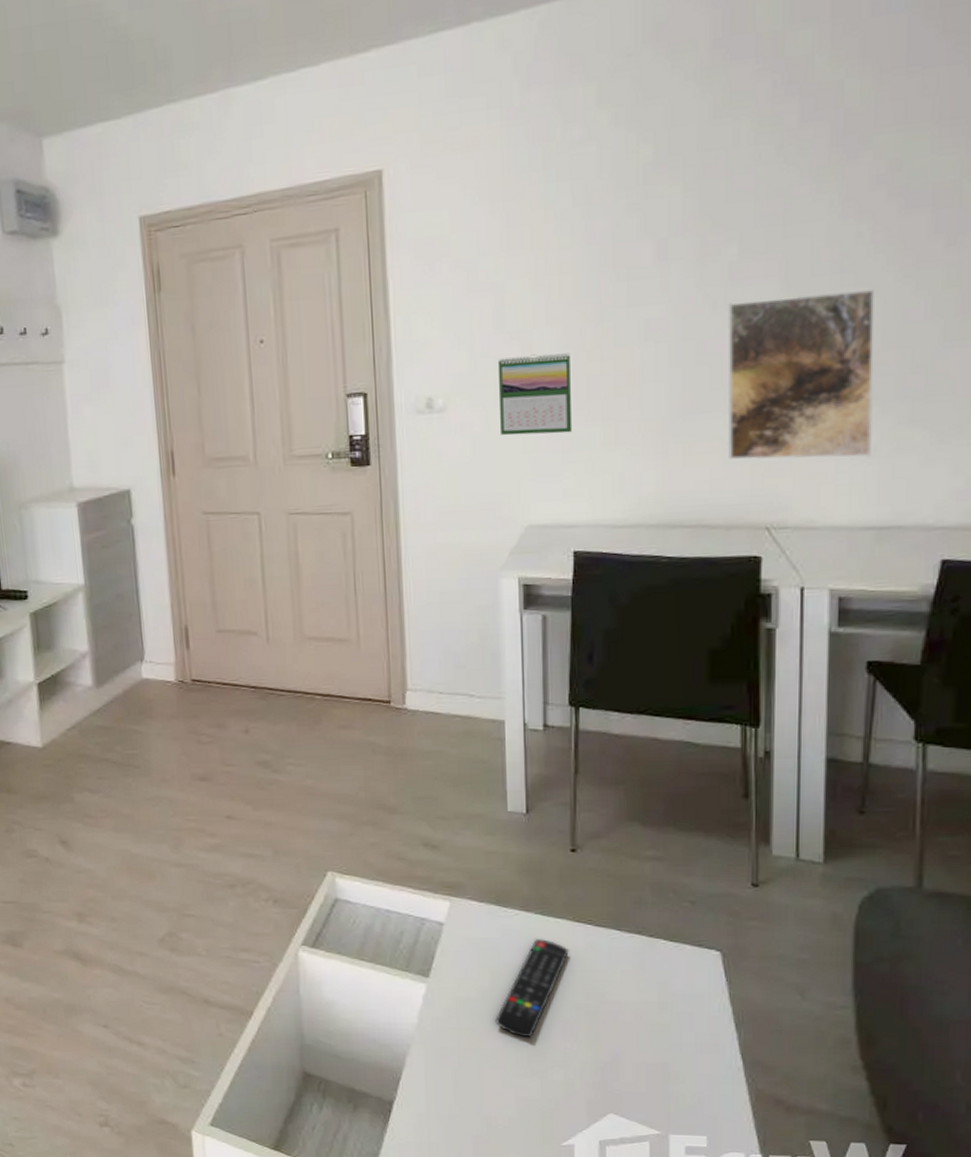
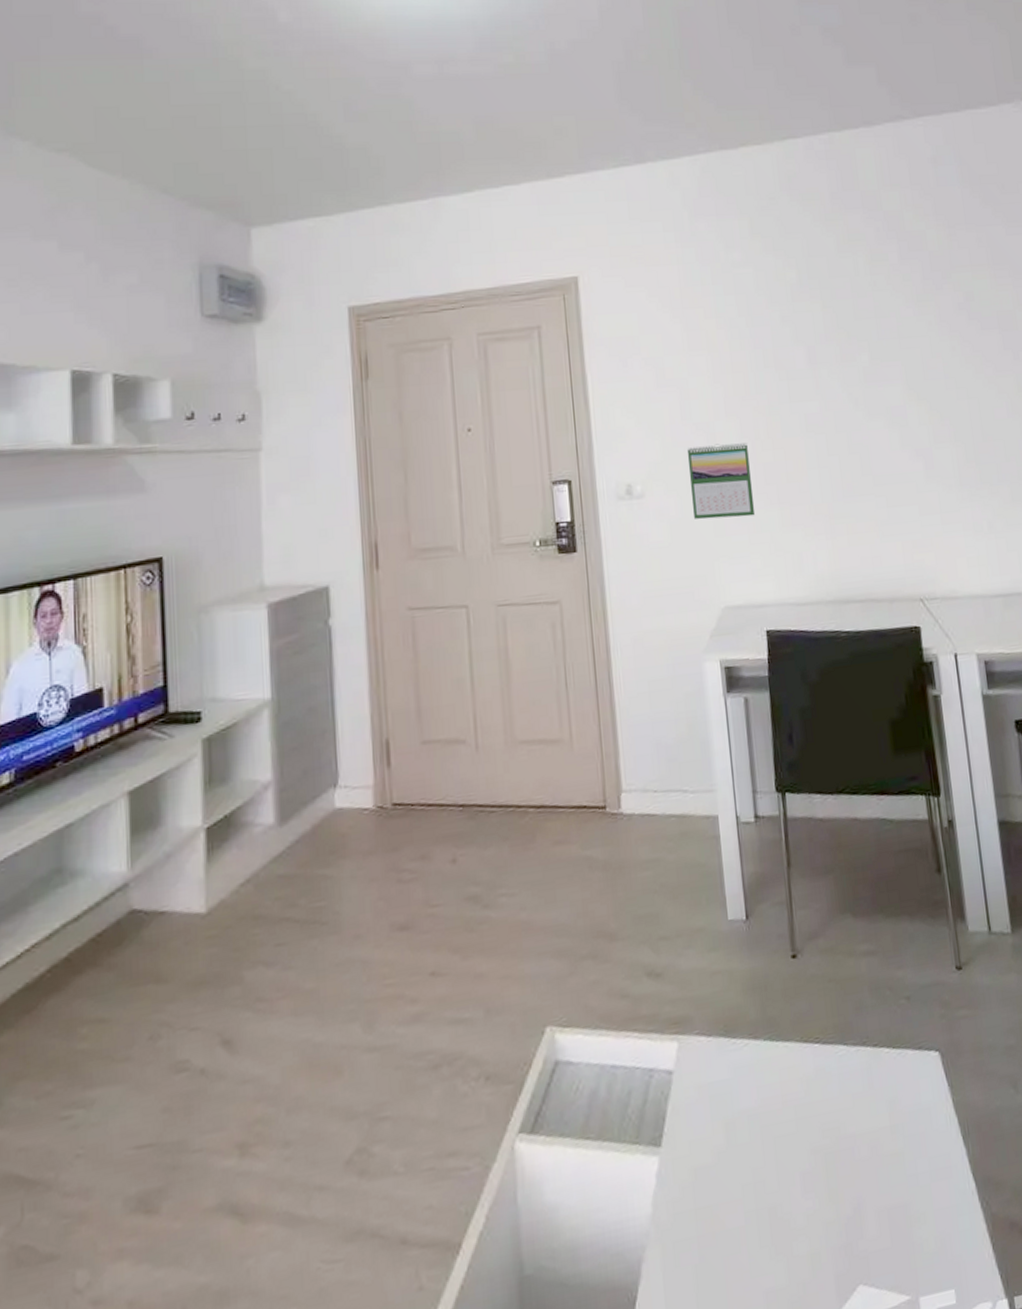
remote control: present [495,939,570,1038] -> none [734,1070,802,1206]
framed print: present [727,290,874,460] -> none [867,393,989,538]

